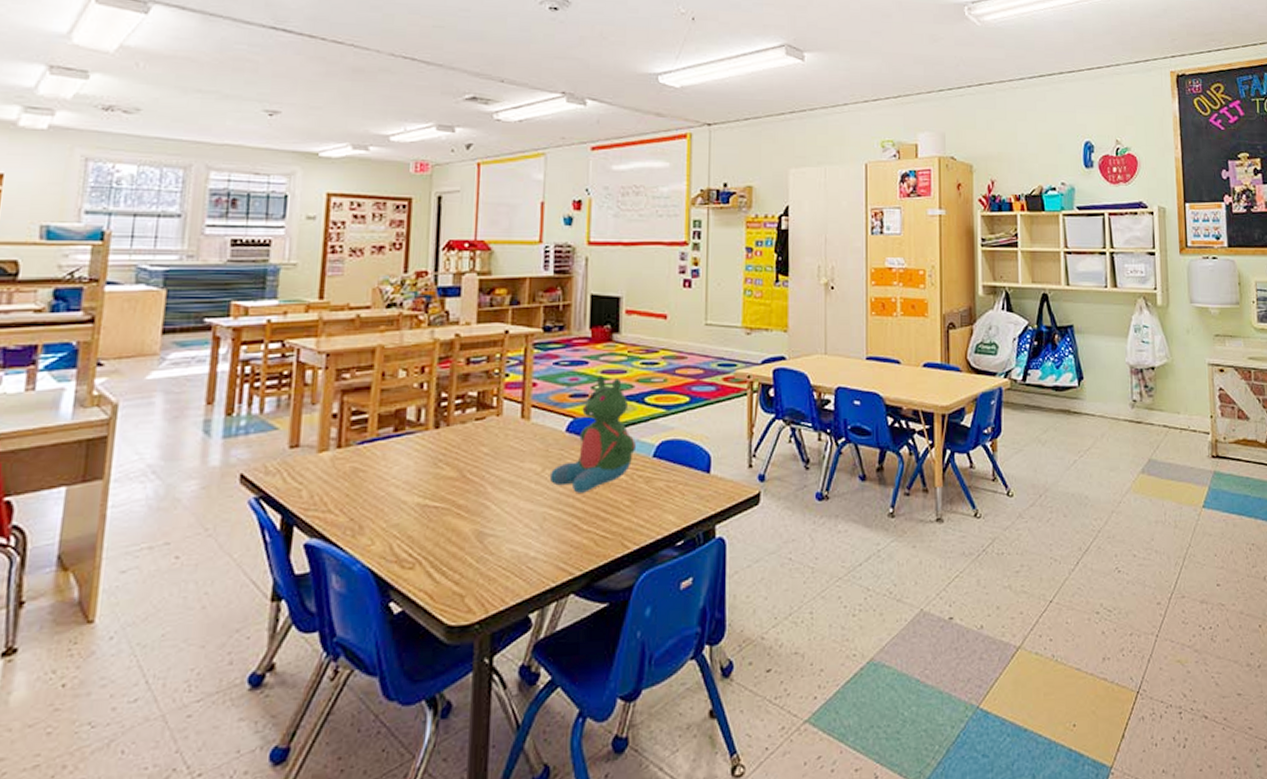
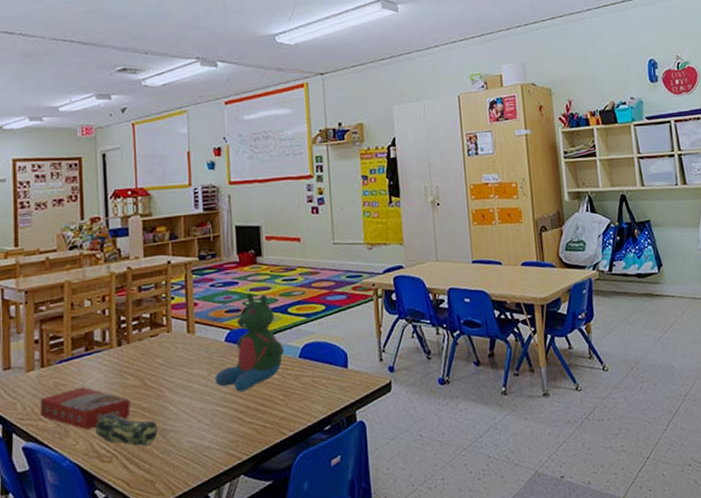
macaroni box: none [330,475,444,528] -> present [40,387,131,430]
pencil case: none [397,510,475,553] -> present [95,414,158,447]

